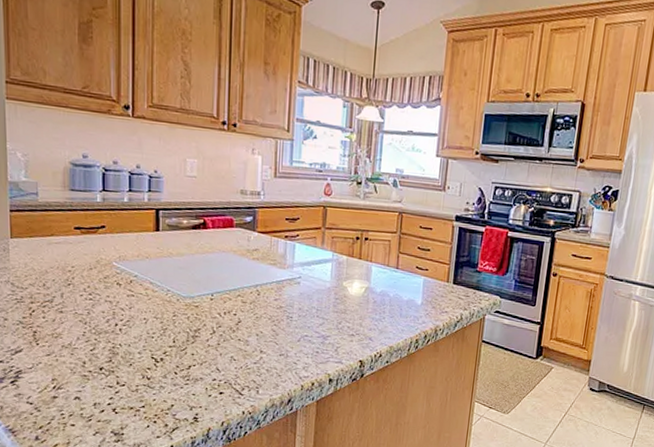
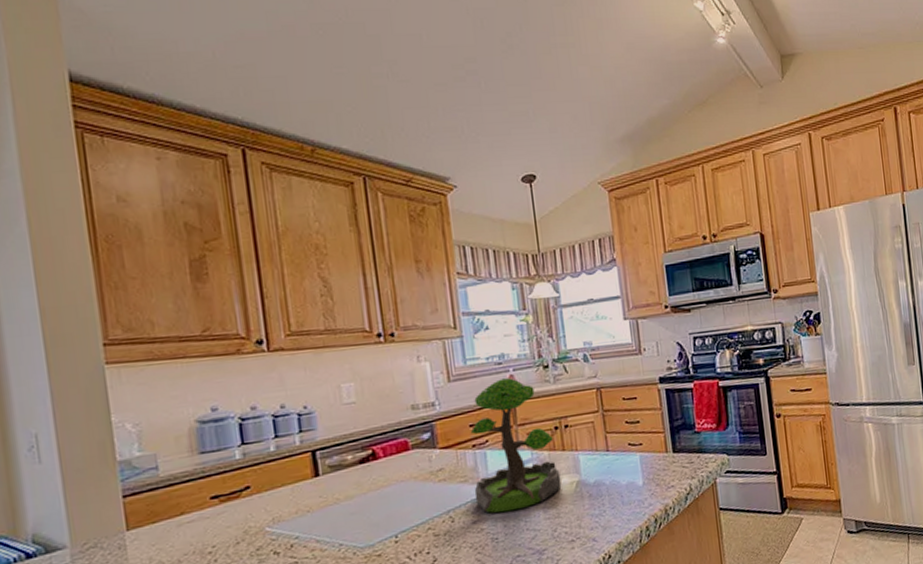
plant: none [279,185,353,299] -> present [470,378,562,514]

